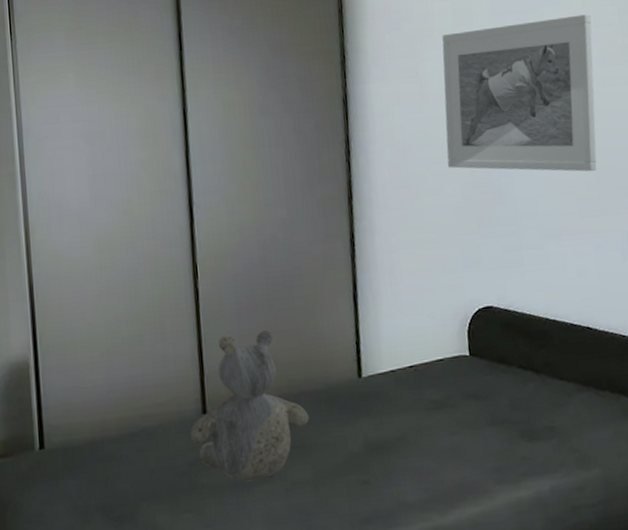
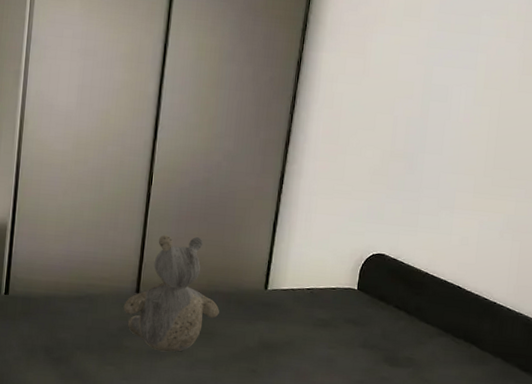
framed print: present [442,14,597,172] -> none [372,22,522,161]

